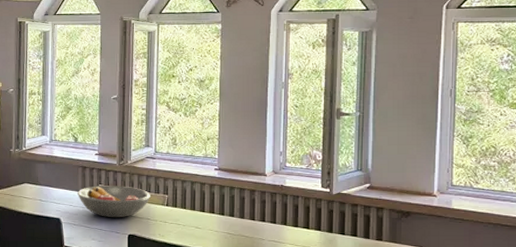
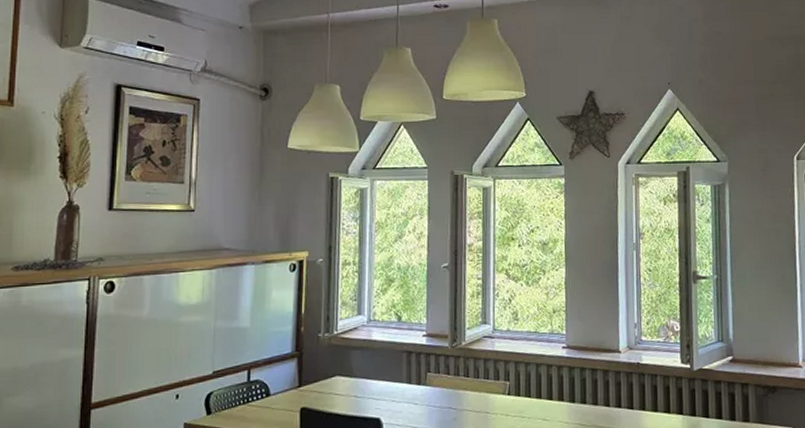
fruit bowl: present [77,186,151,218] -> none [401,373,490,414]

